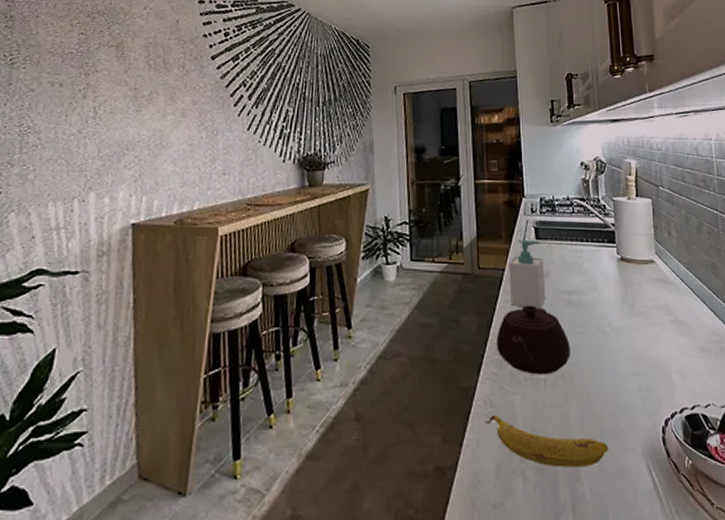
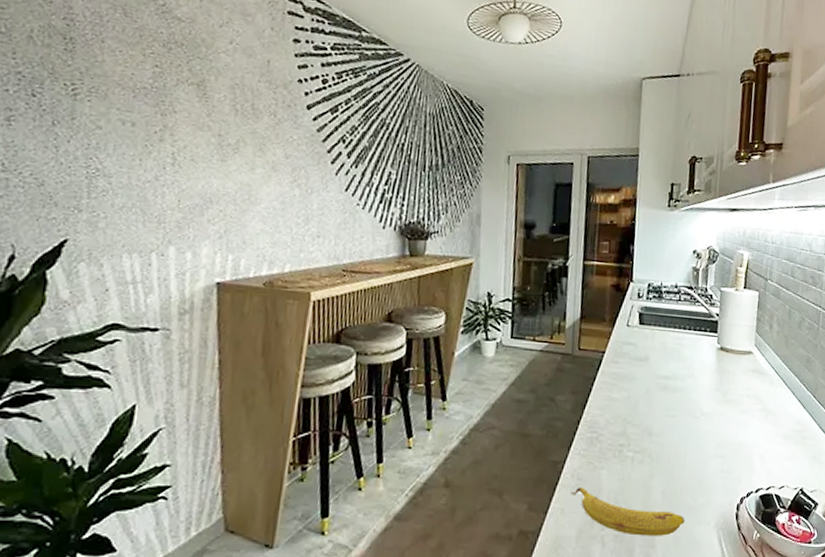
teapot: present [496,305,570,375] -> none [589,387,661,453]
soap bottle: present [509,239,546,309] -> none [607,323,645,392]

